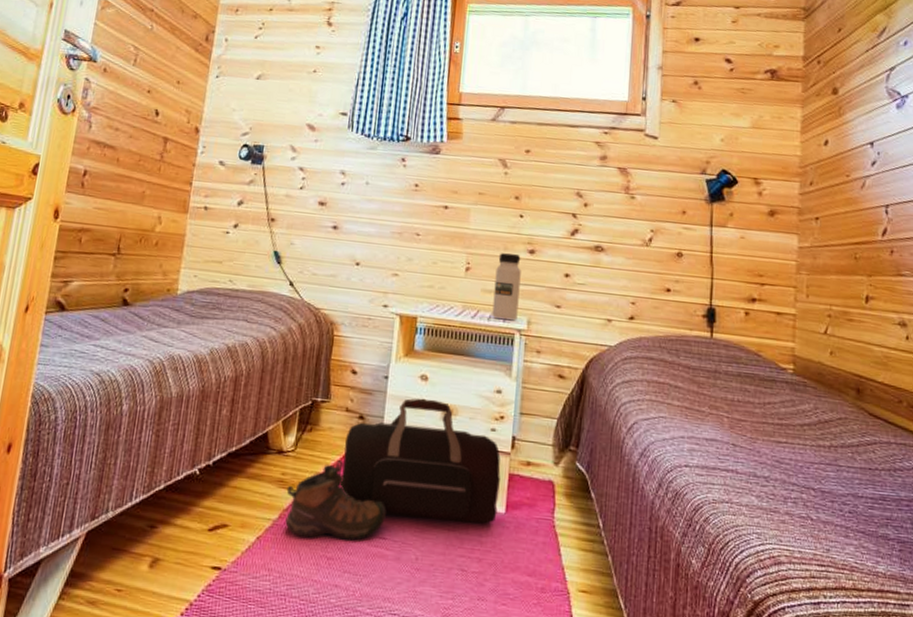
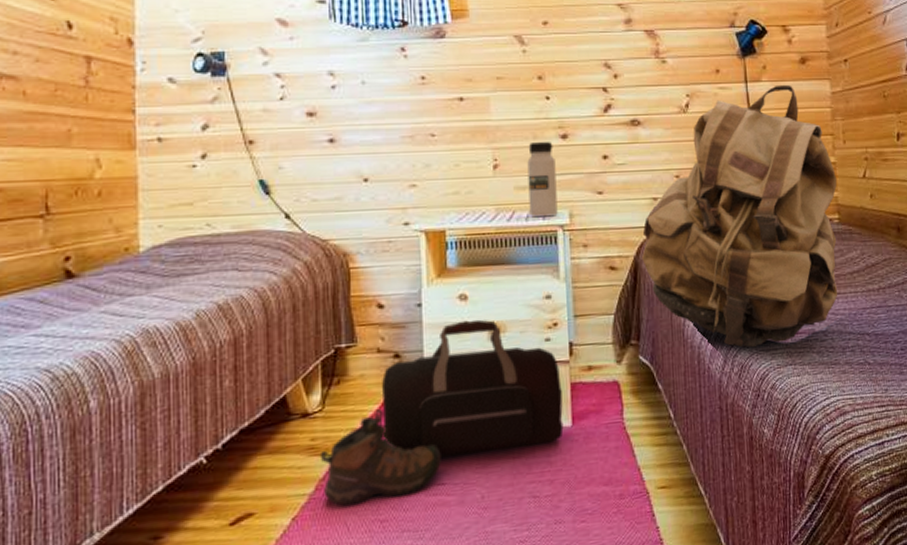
backpack: none [590,233,795,479] -> present [642,84,838,348]

